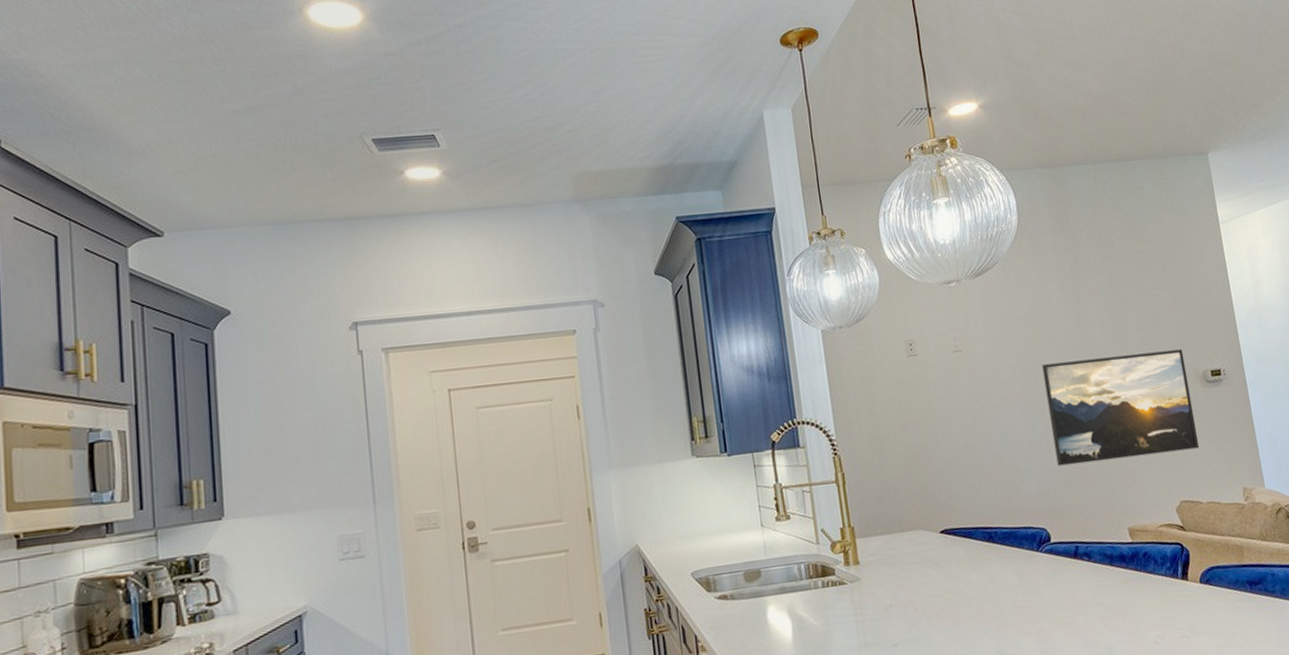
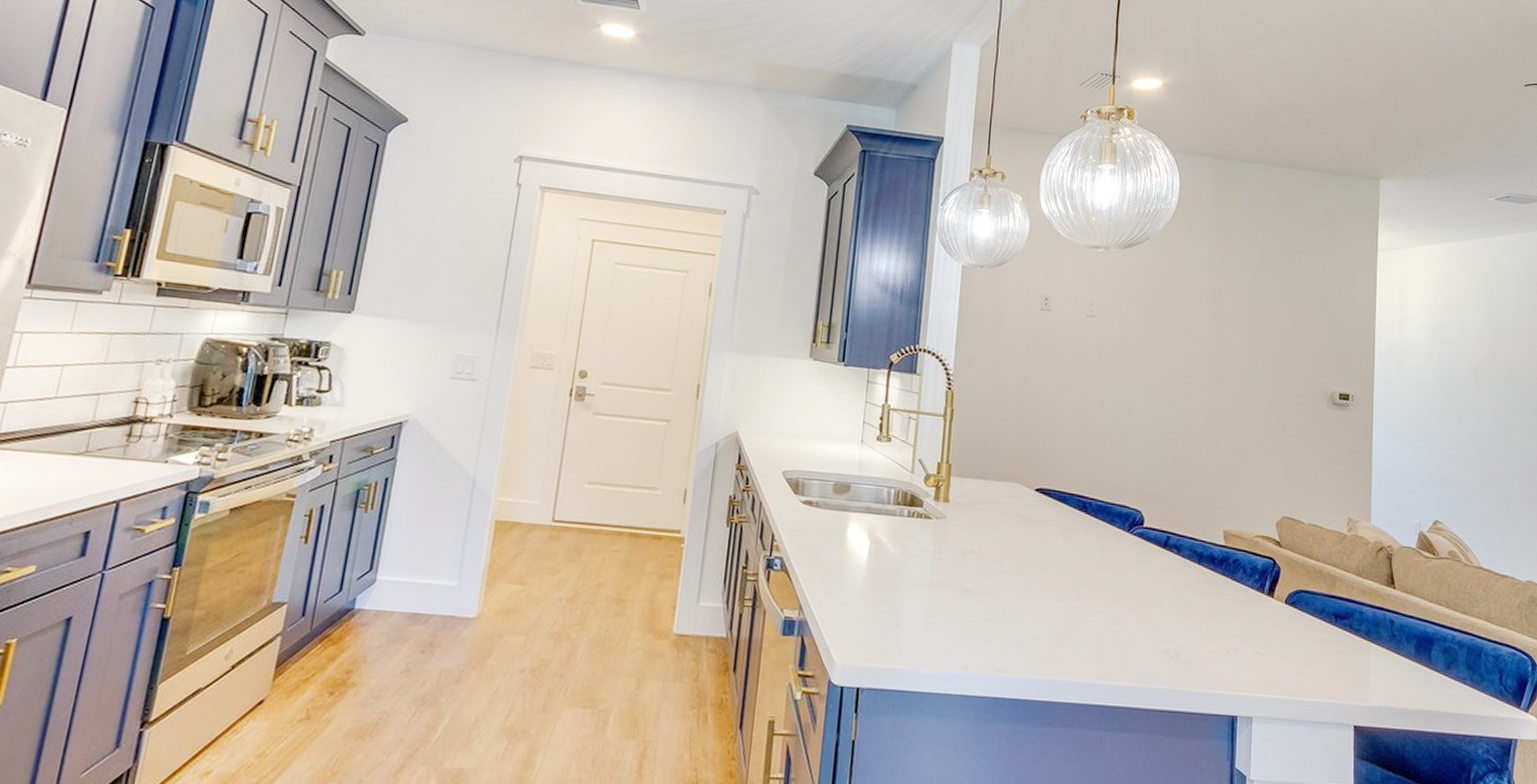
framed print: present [1041,349,1200,467] -> none [1166,349,1315,468]

